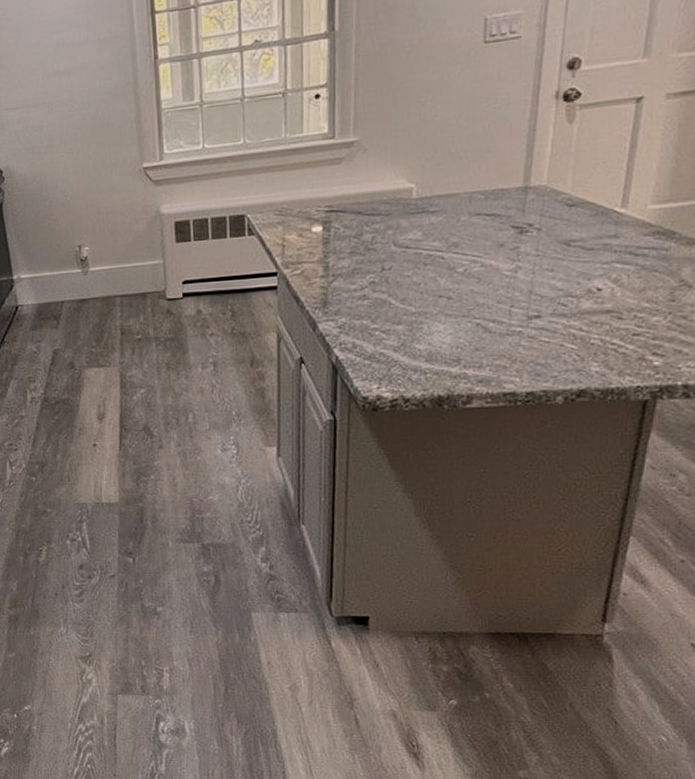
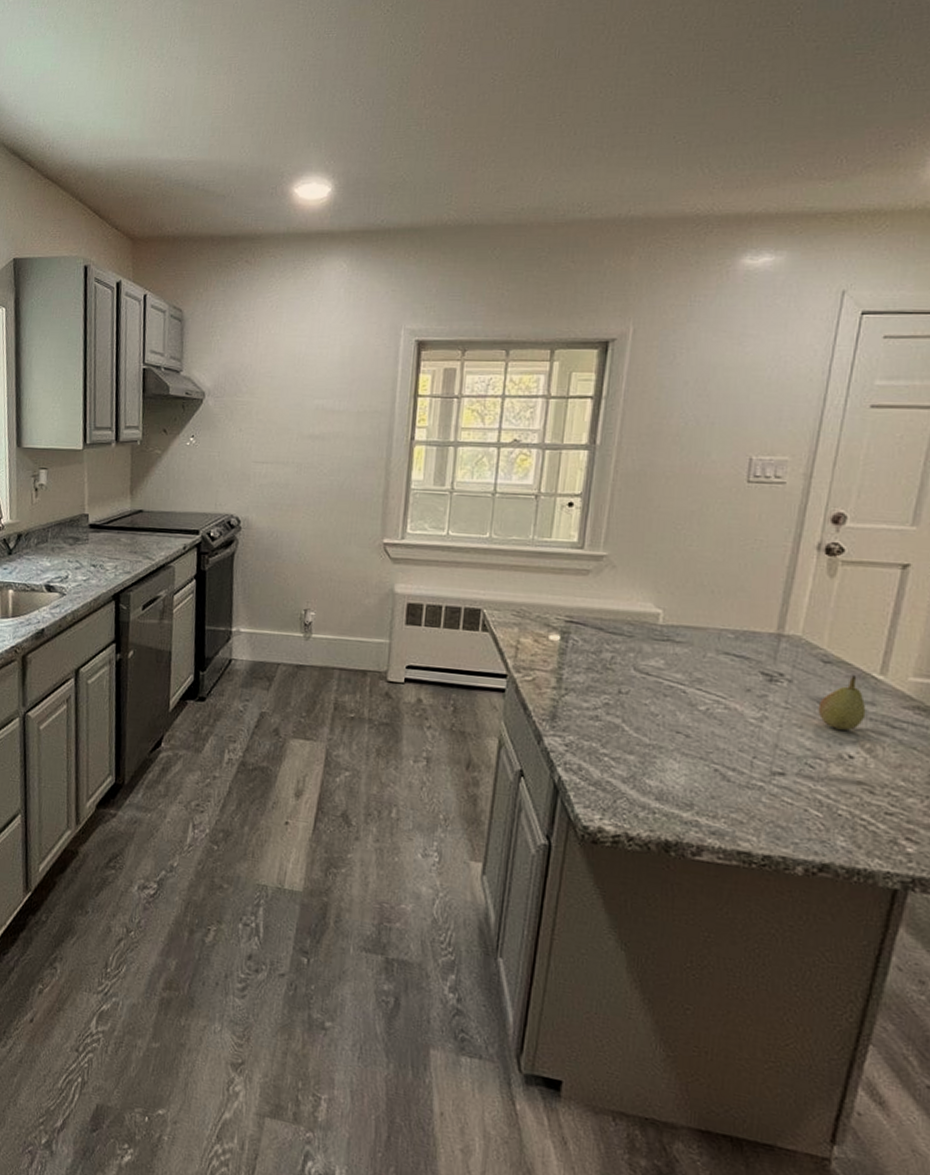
fruit: none [566,213,611,267] -> present [818,675,866,730]

